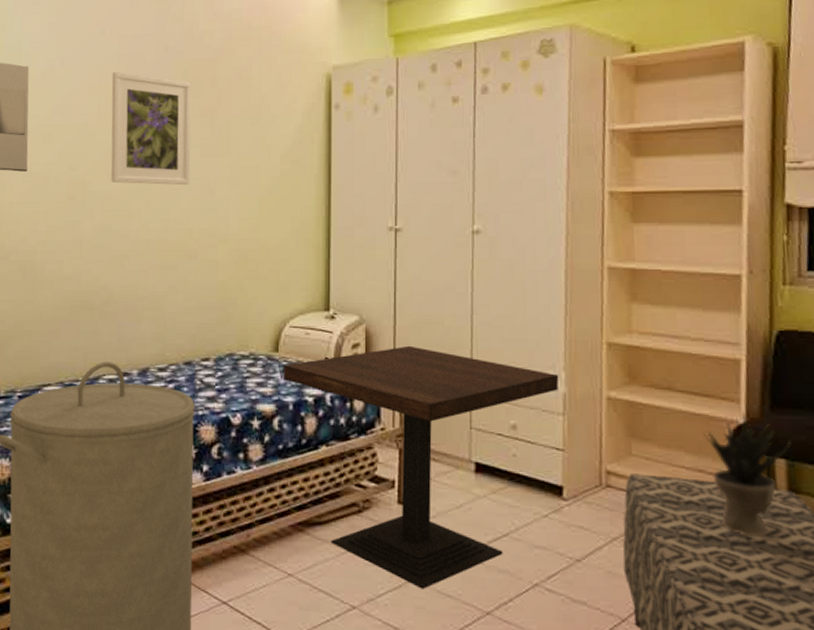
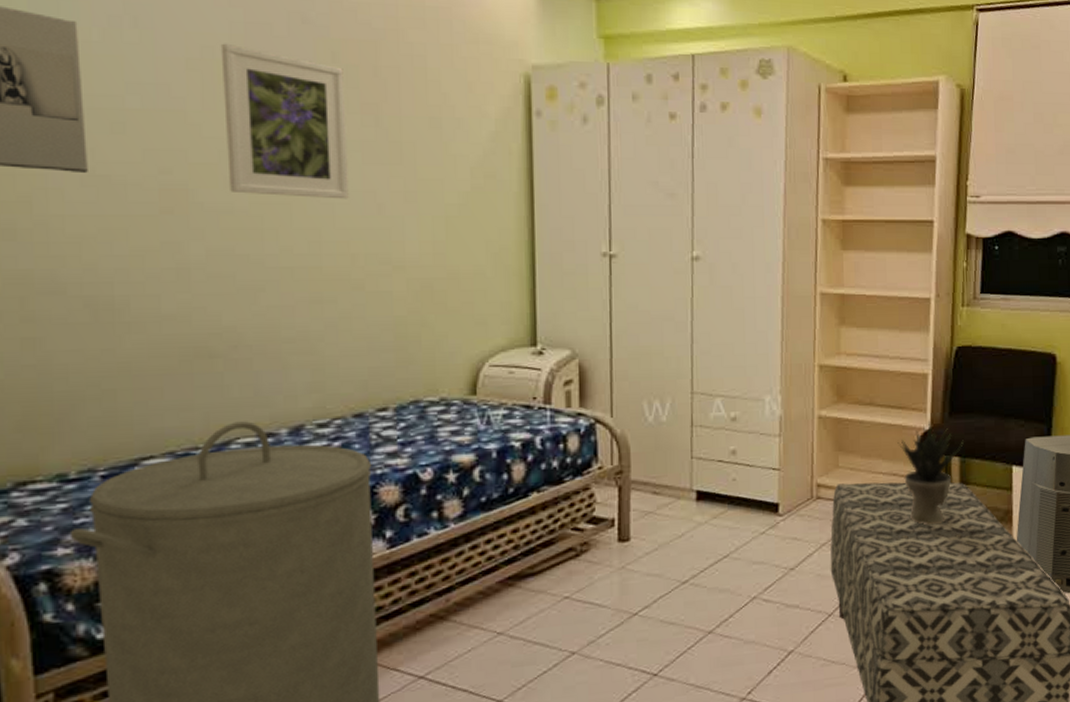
side table: present [284,345,559,590] -> none [484,378,776,622]

